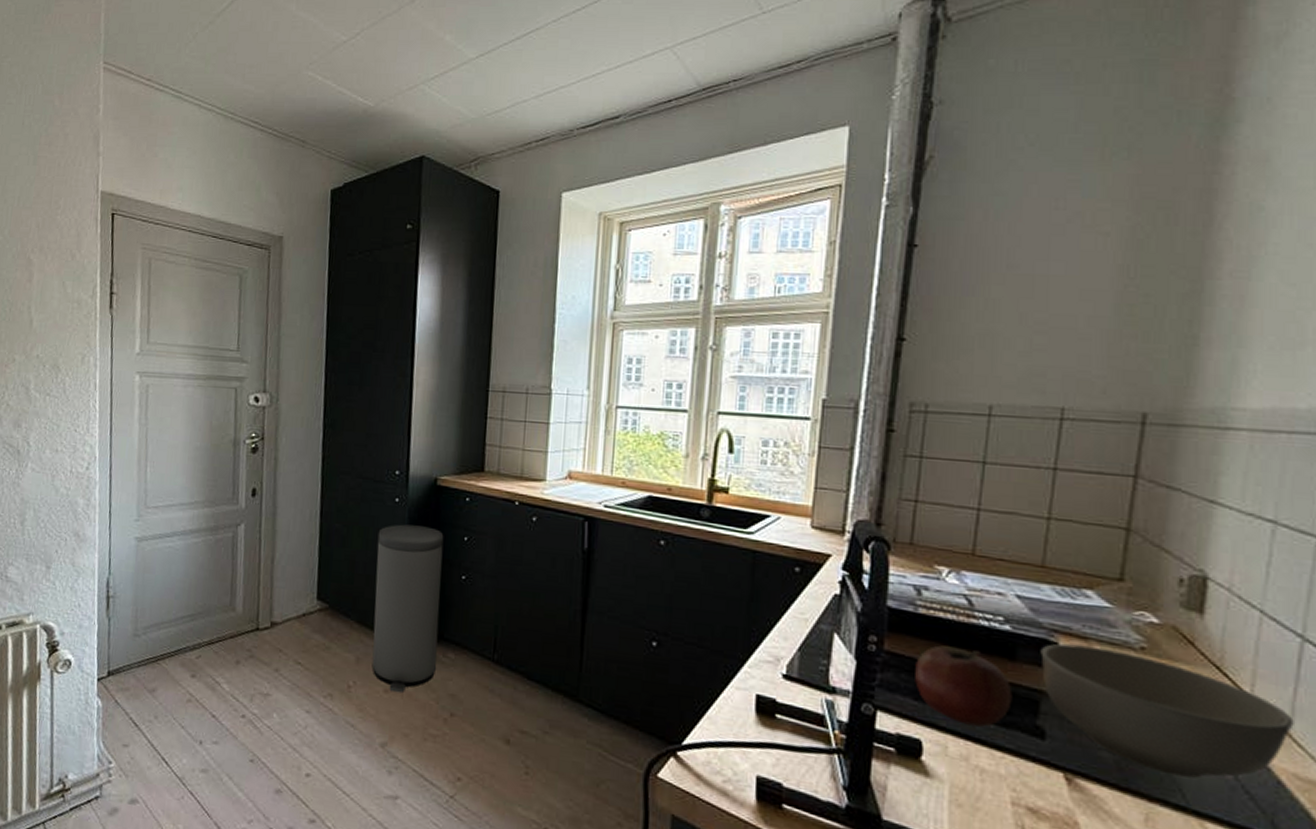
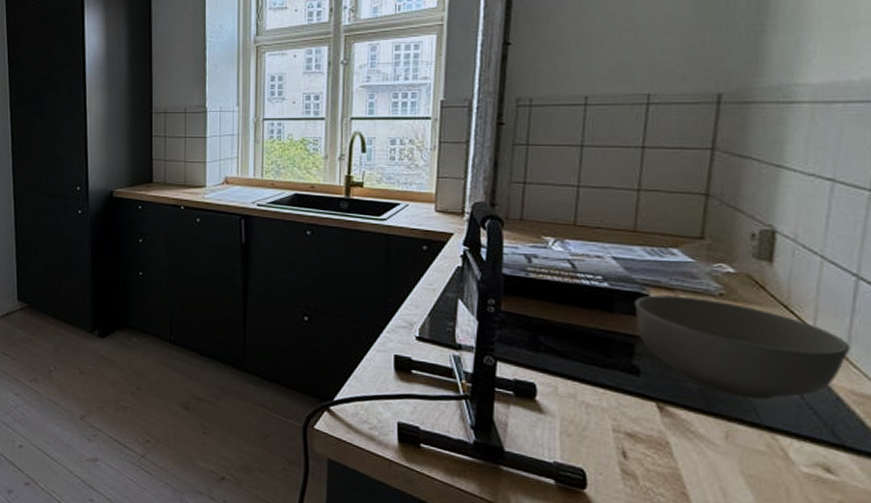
pedal bin: present [371,524,444,693] -> none [65,232,123,374]
fruit: present [915,645,1013,727] -> none [528,304,611,369]

